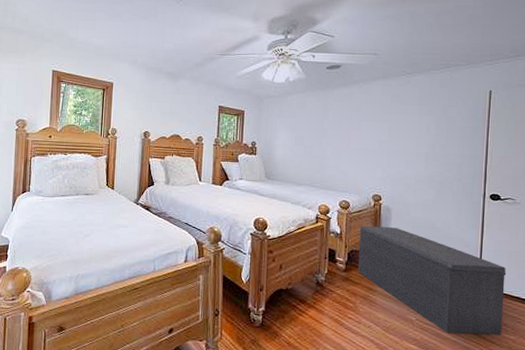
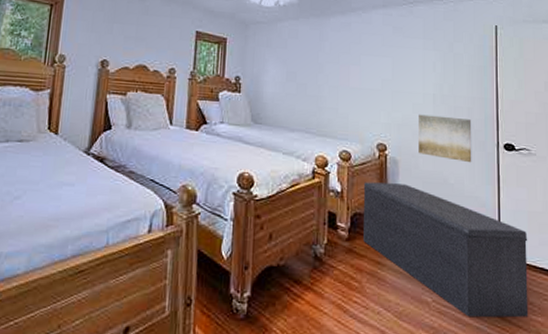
wall art: none [410,170,461,211] -> present [418,114,472,163]

